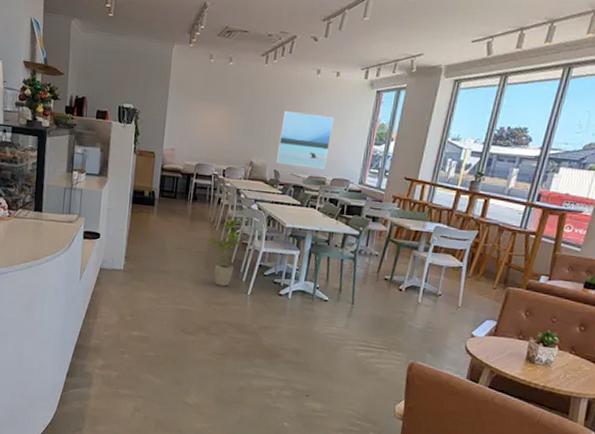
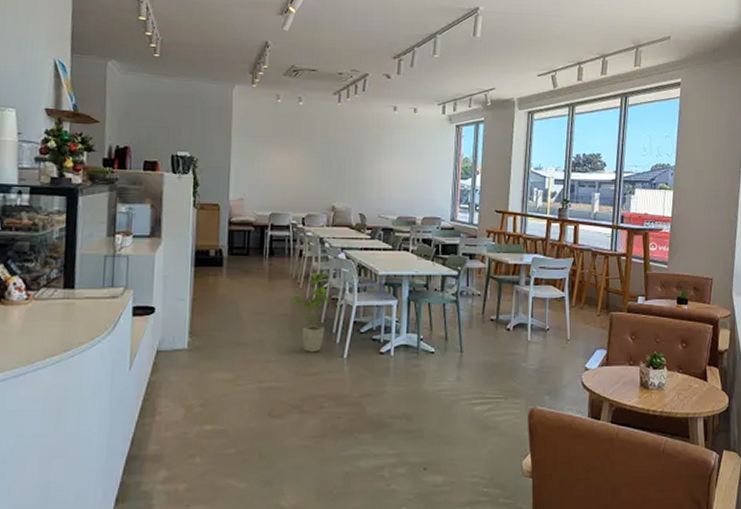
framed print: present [276,111,334,170] -> none [360,150,416,209]

